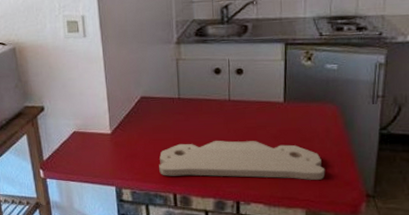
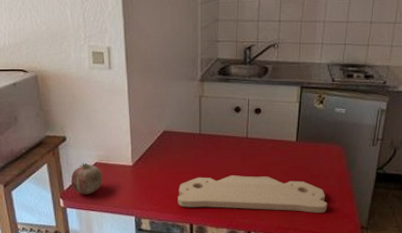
fruit: none [50,132,82,165] -> present [70,162,103,194]

